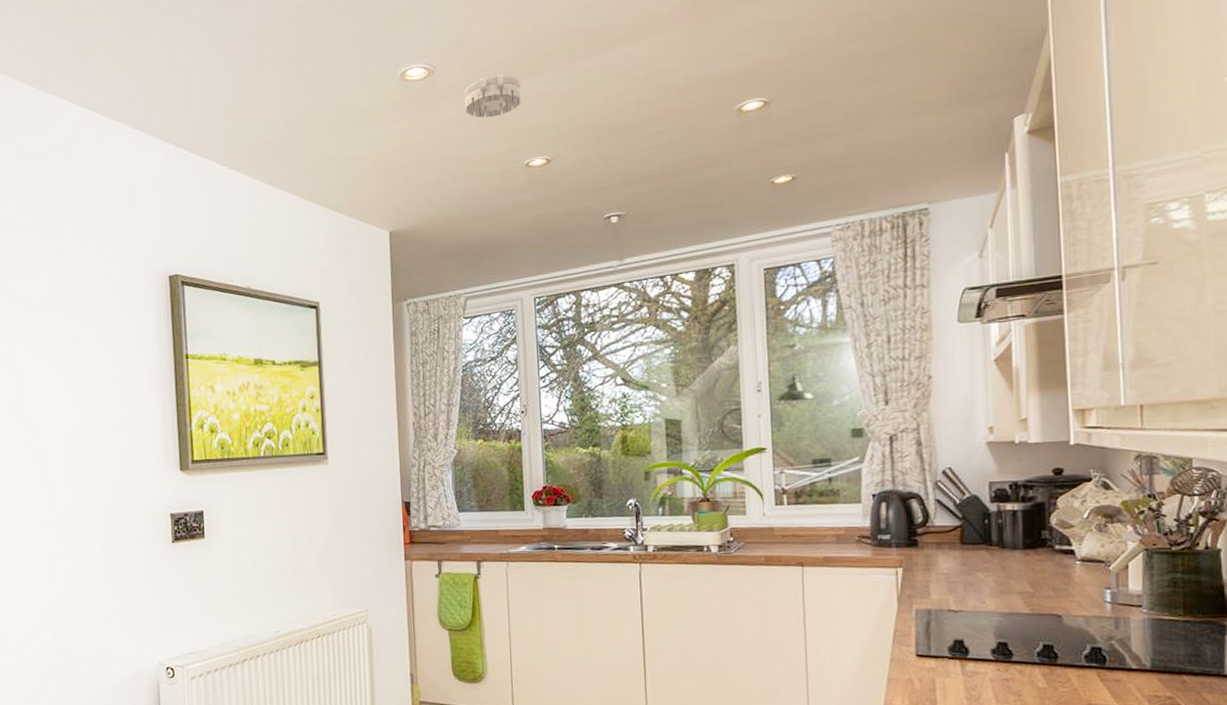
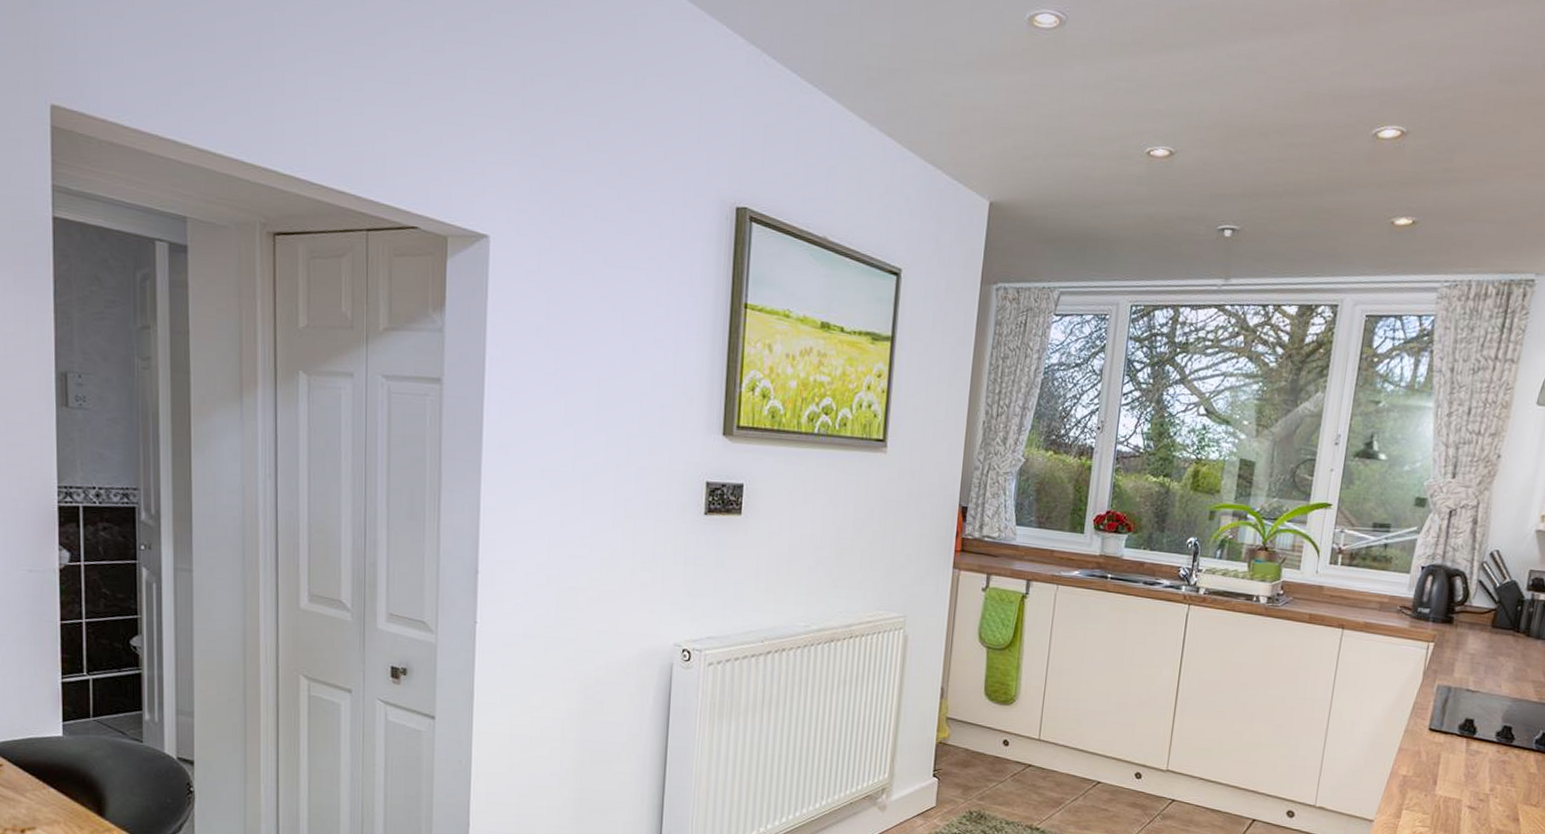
smoke detector: present [464,74,522,118] -> none [1092,40,1158,91]

